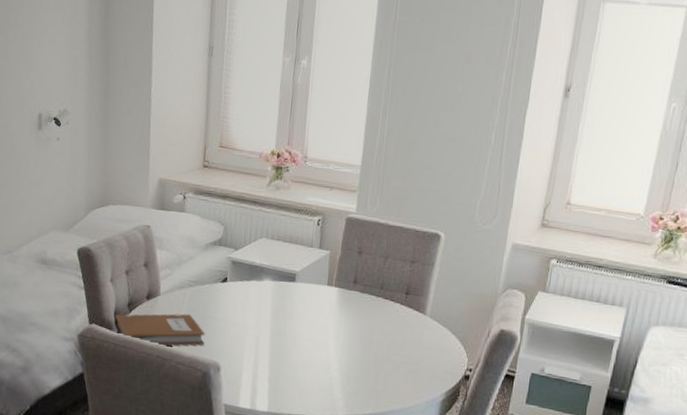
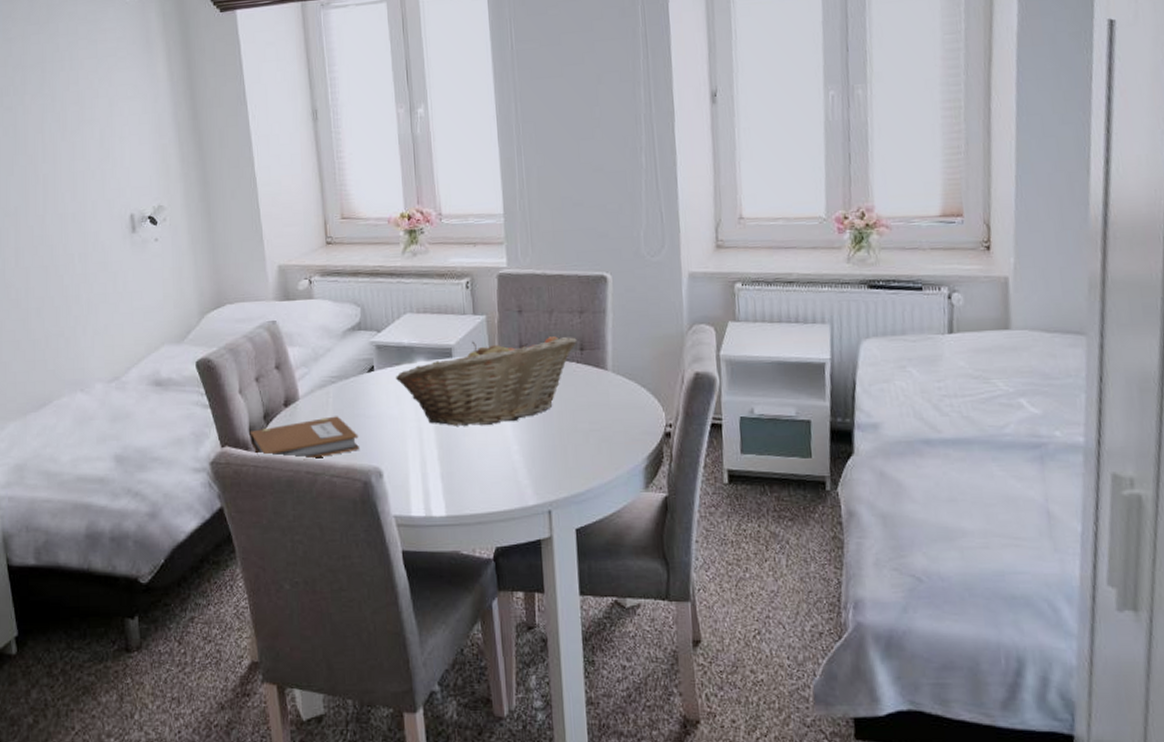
fruit basket: none [243,271,405,344] -> present [395,336,577,426]

